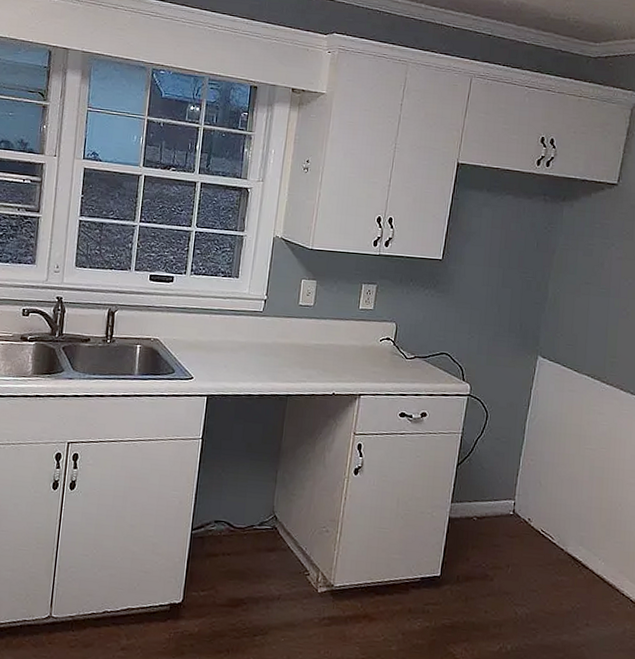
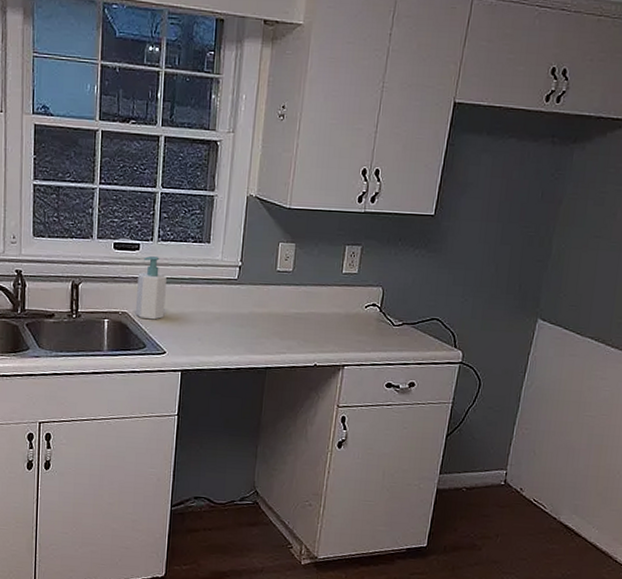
soap bottle: none [166,288,197,347] -> present [135,256,167,320]

